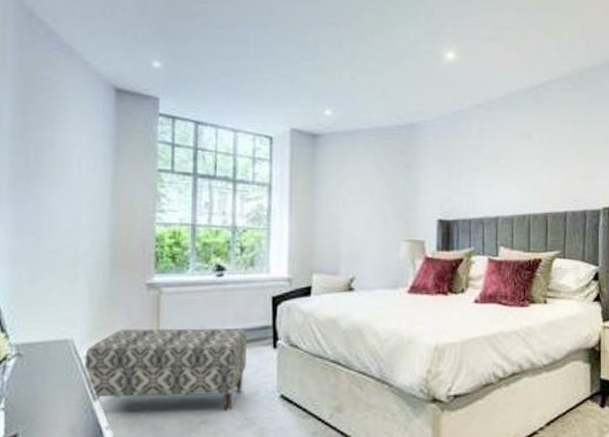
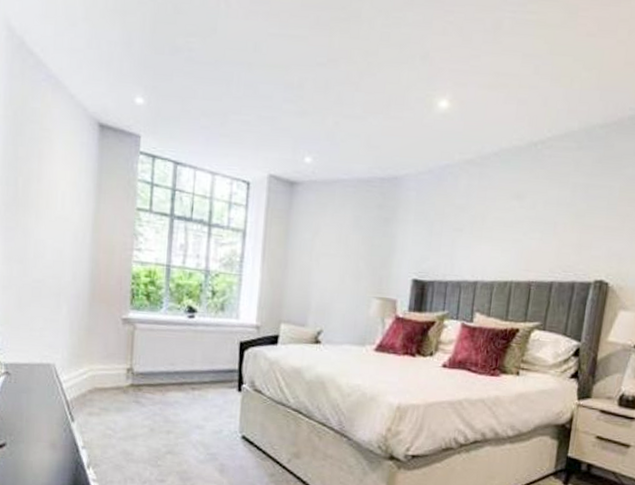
bench: present [84,328,248,411] -> none [64,359,215,445]

